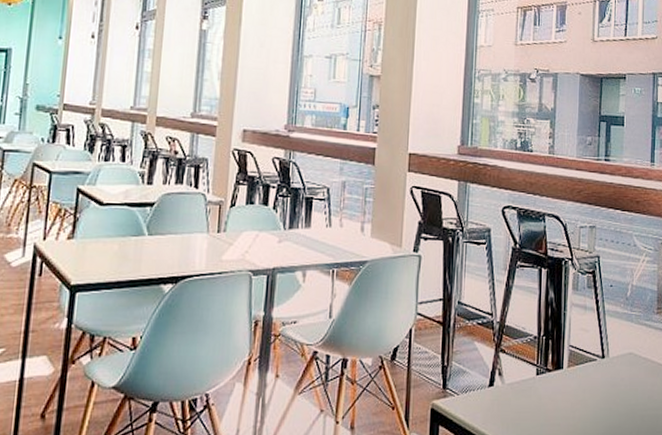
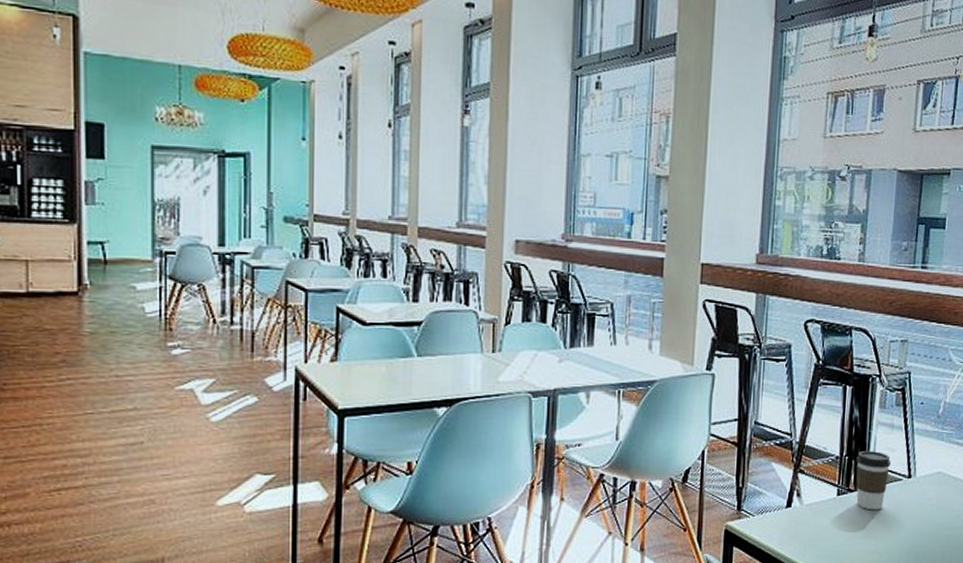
coffee cup: none [553,330,585,390] -> present [856,450,891,510]

